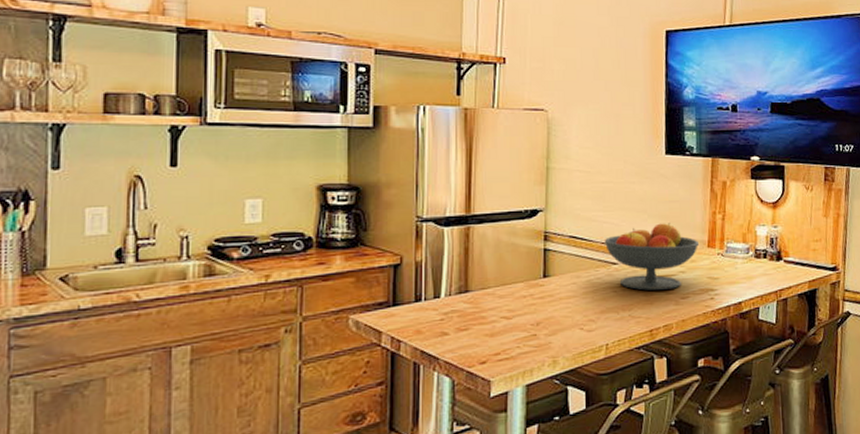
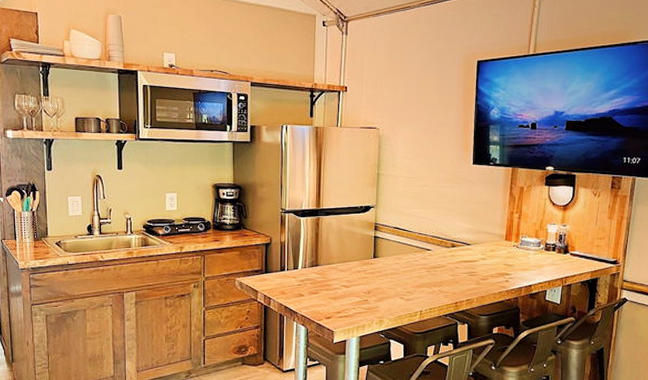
fruit bowl: present [604,223,700,291] -> none [421,220,499,272]

